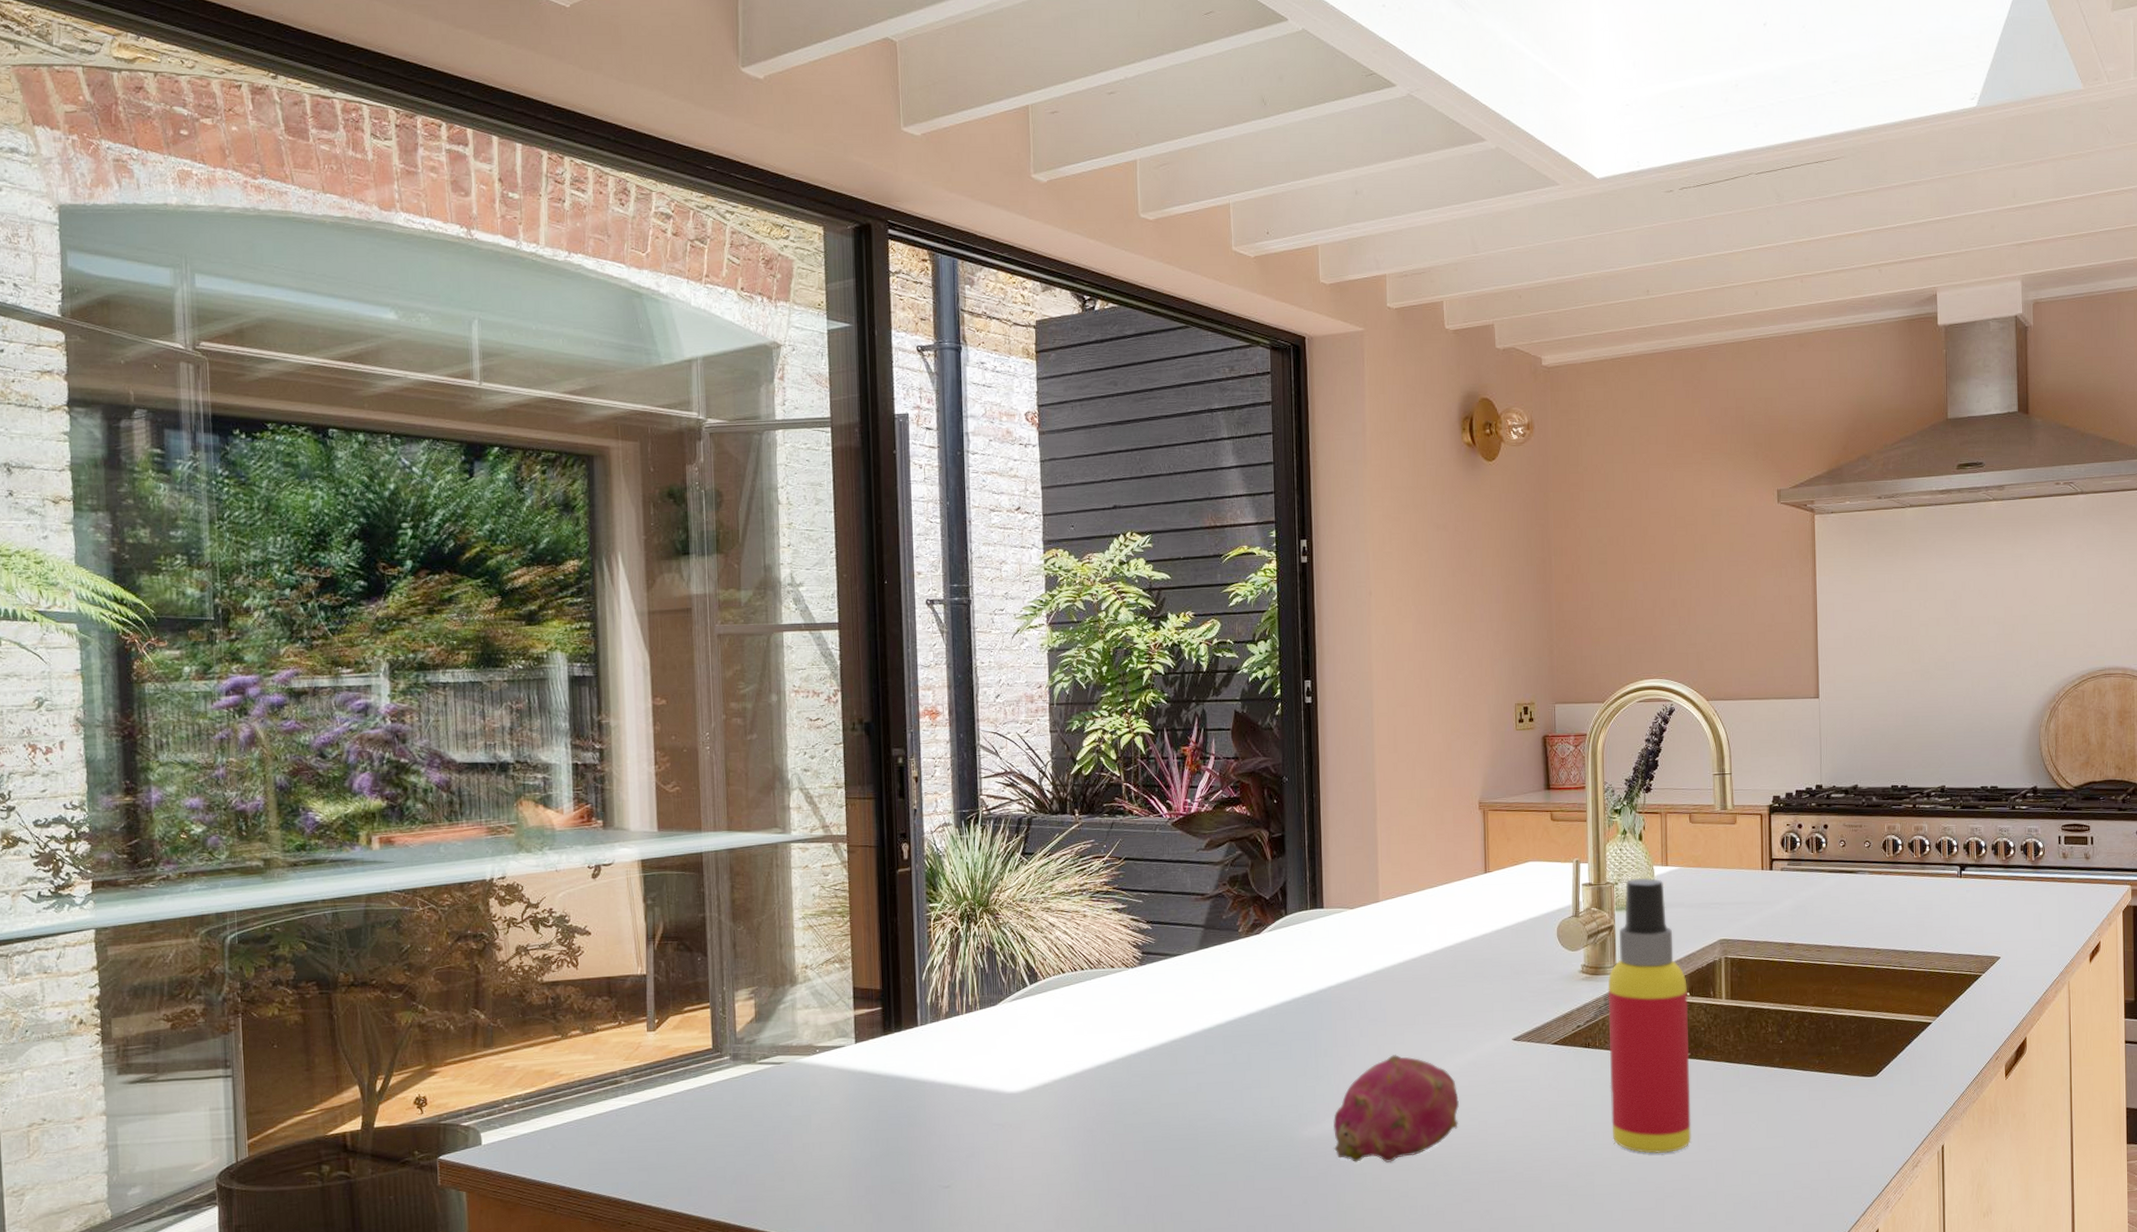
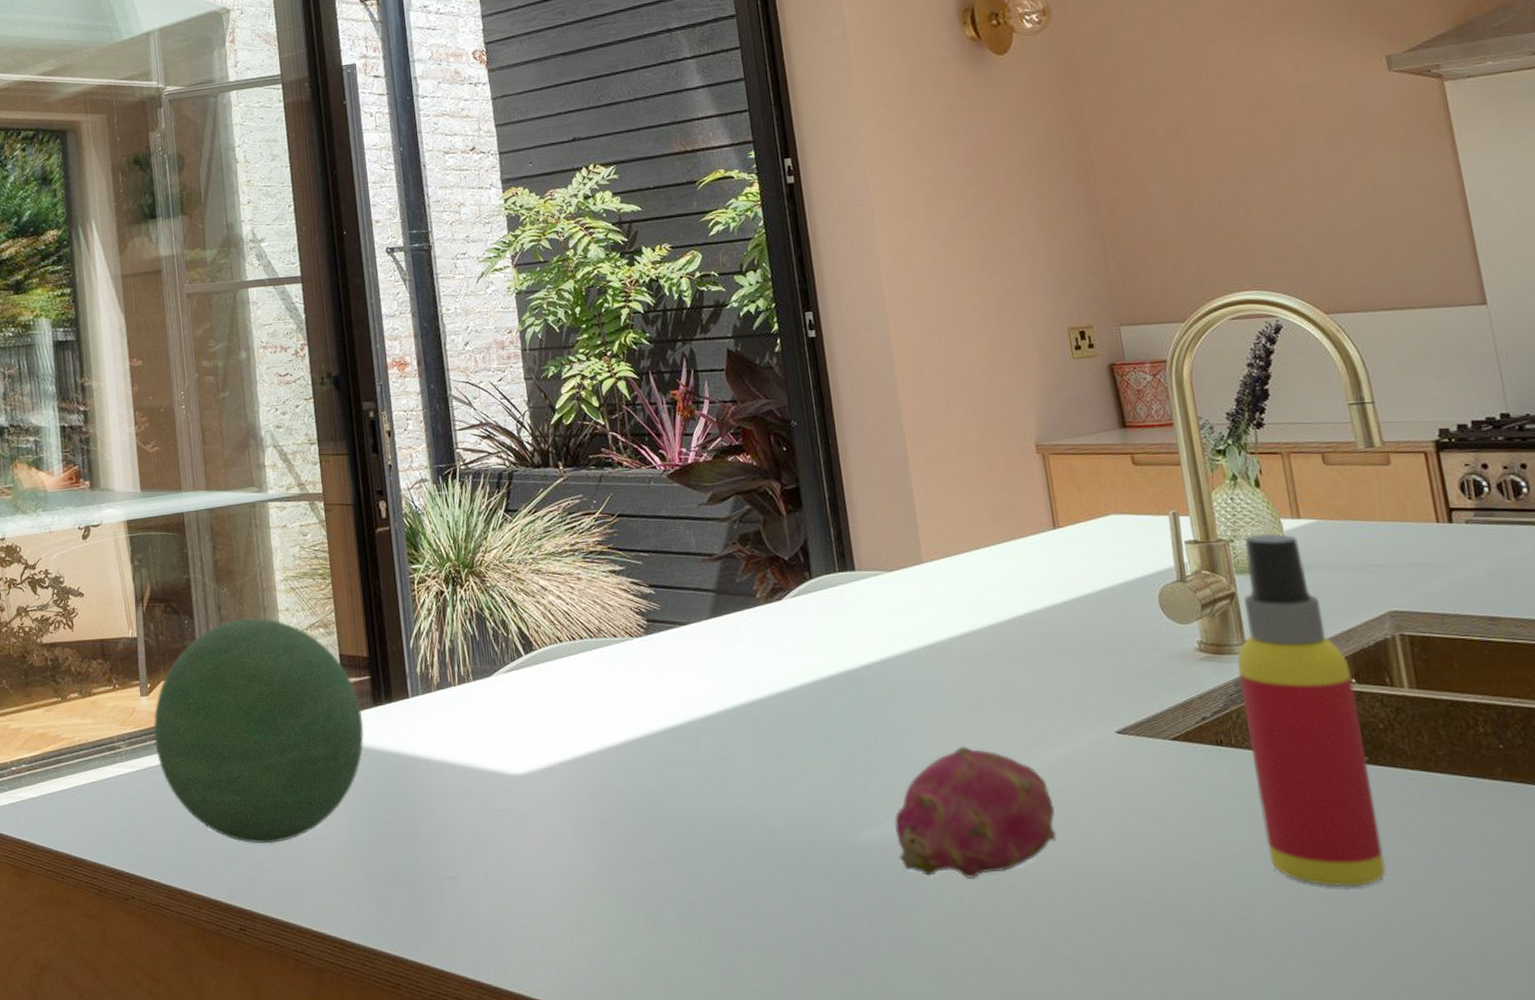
decorative orb: none [659,954,872,1166] -> present [153,618,364,844]

